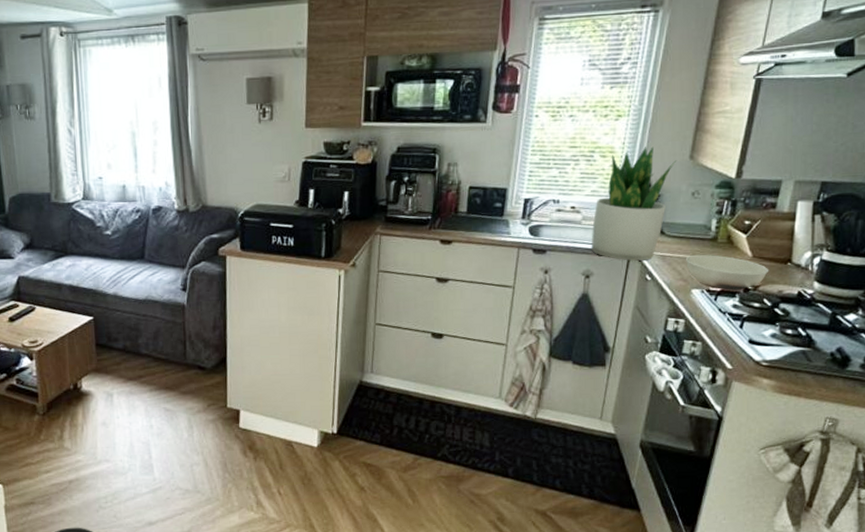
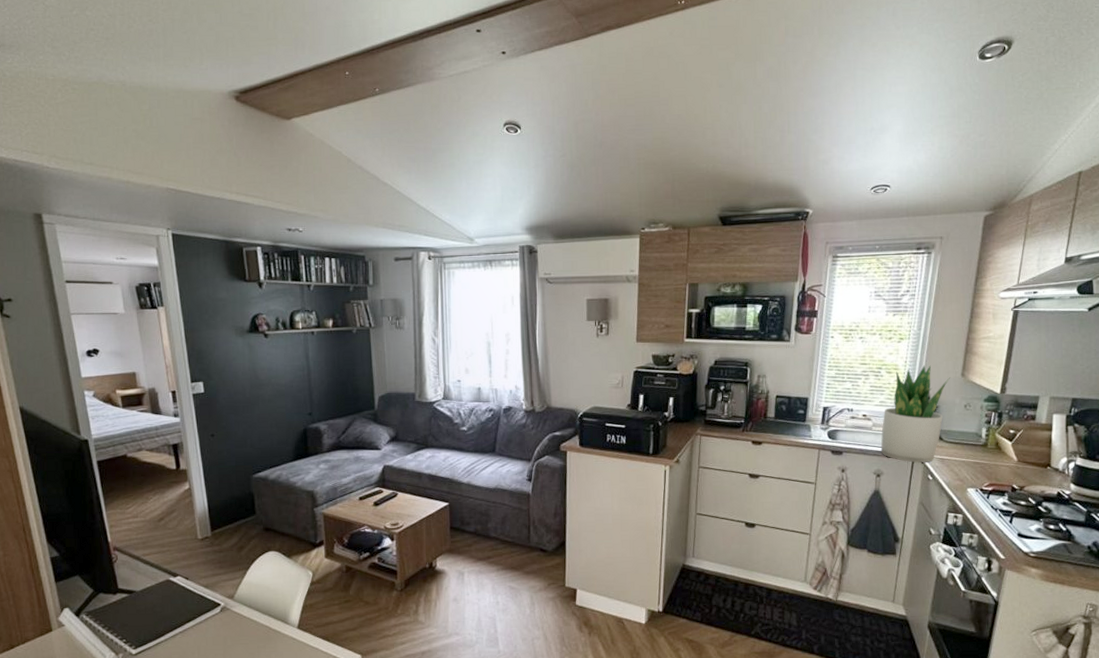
bowl: present [685,254,769,291] -> none [961,458,1032,490]

